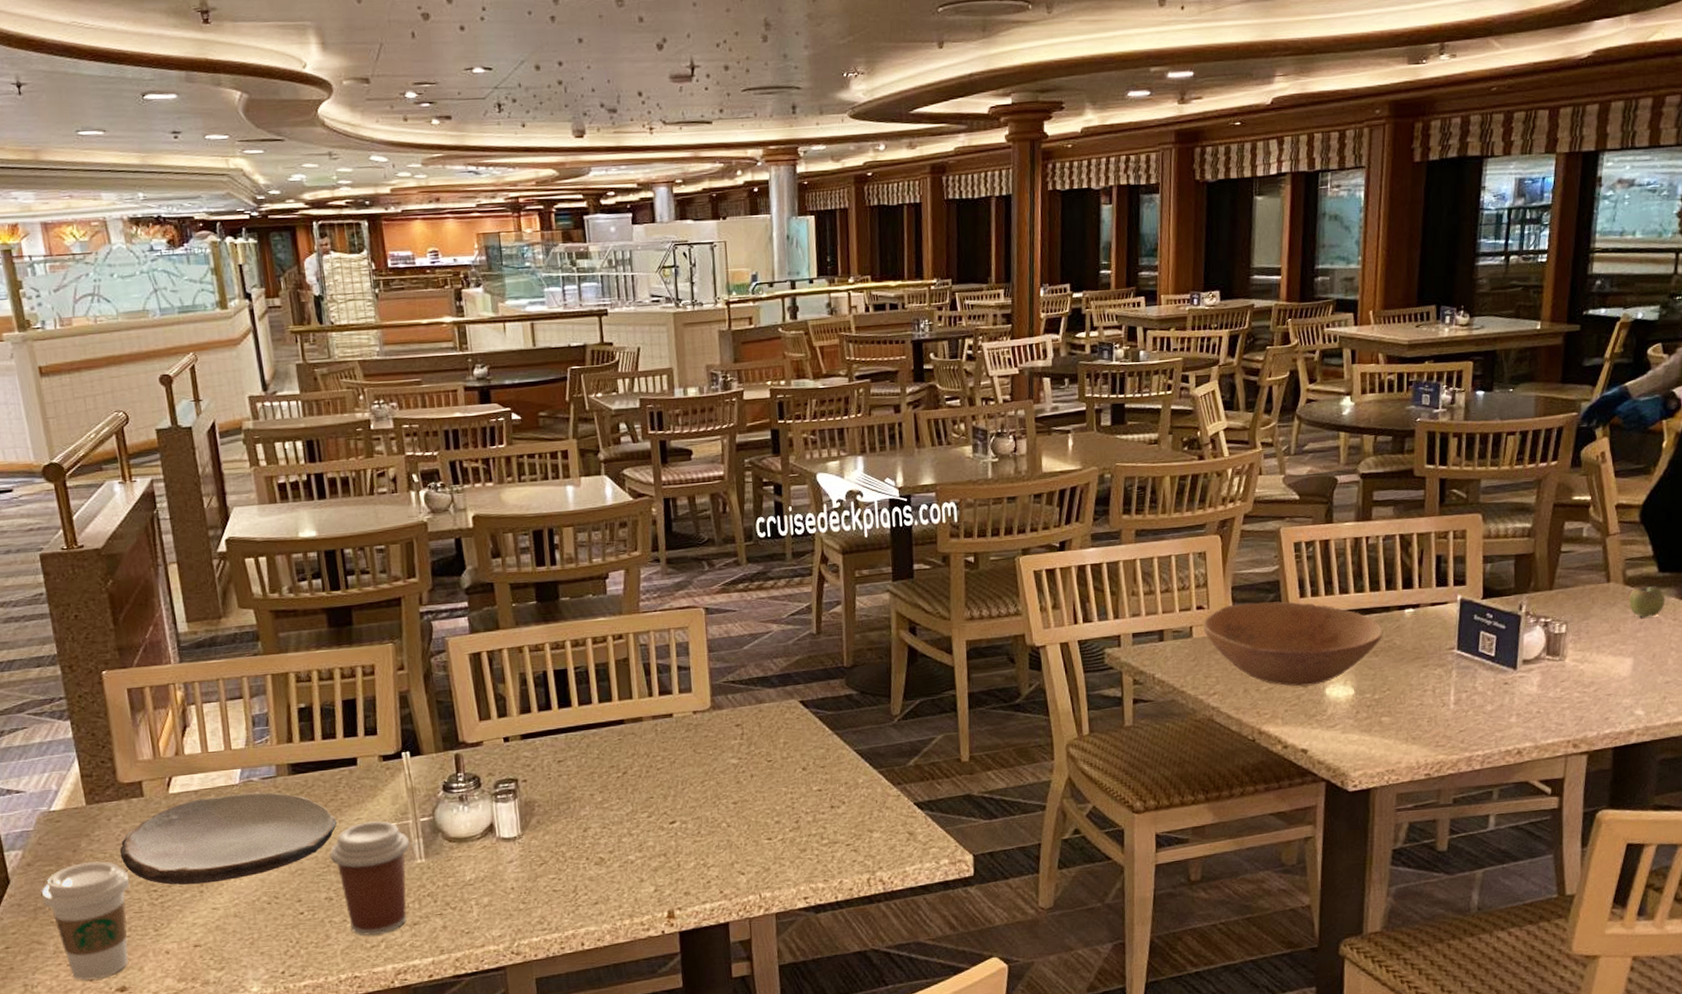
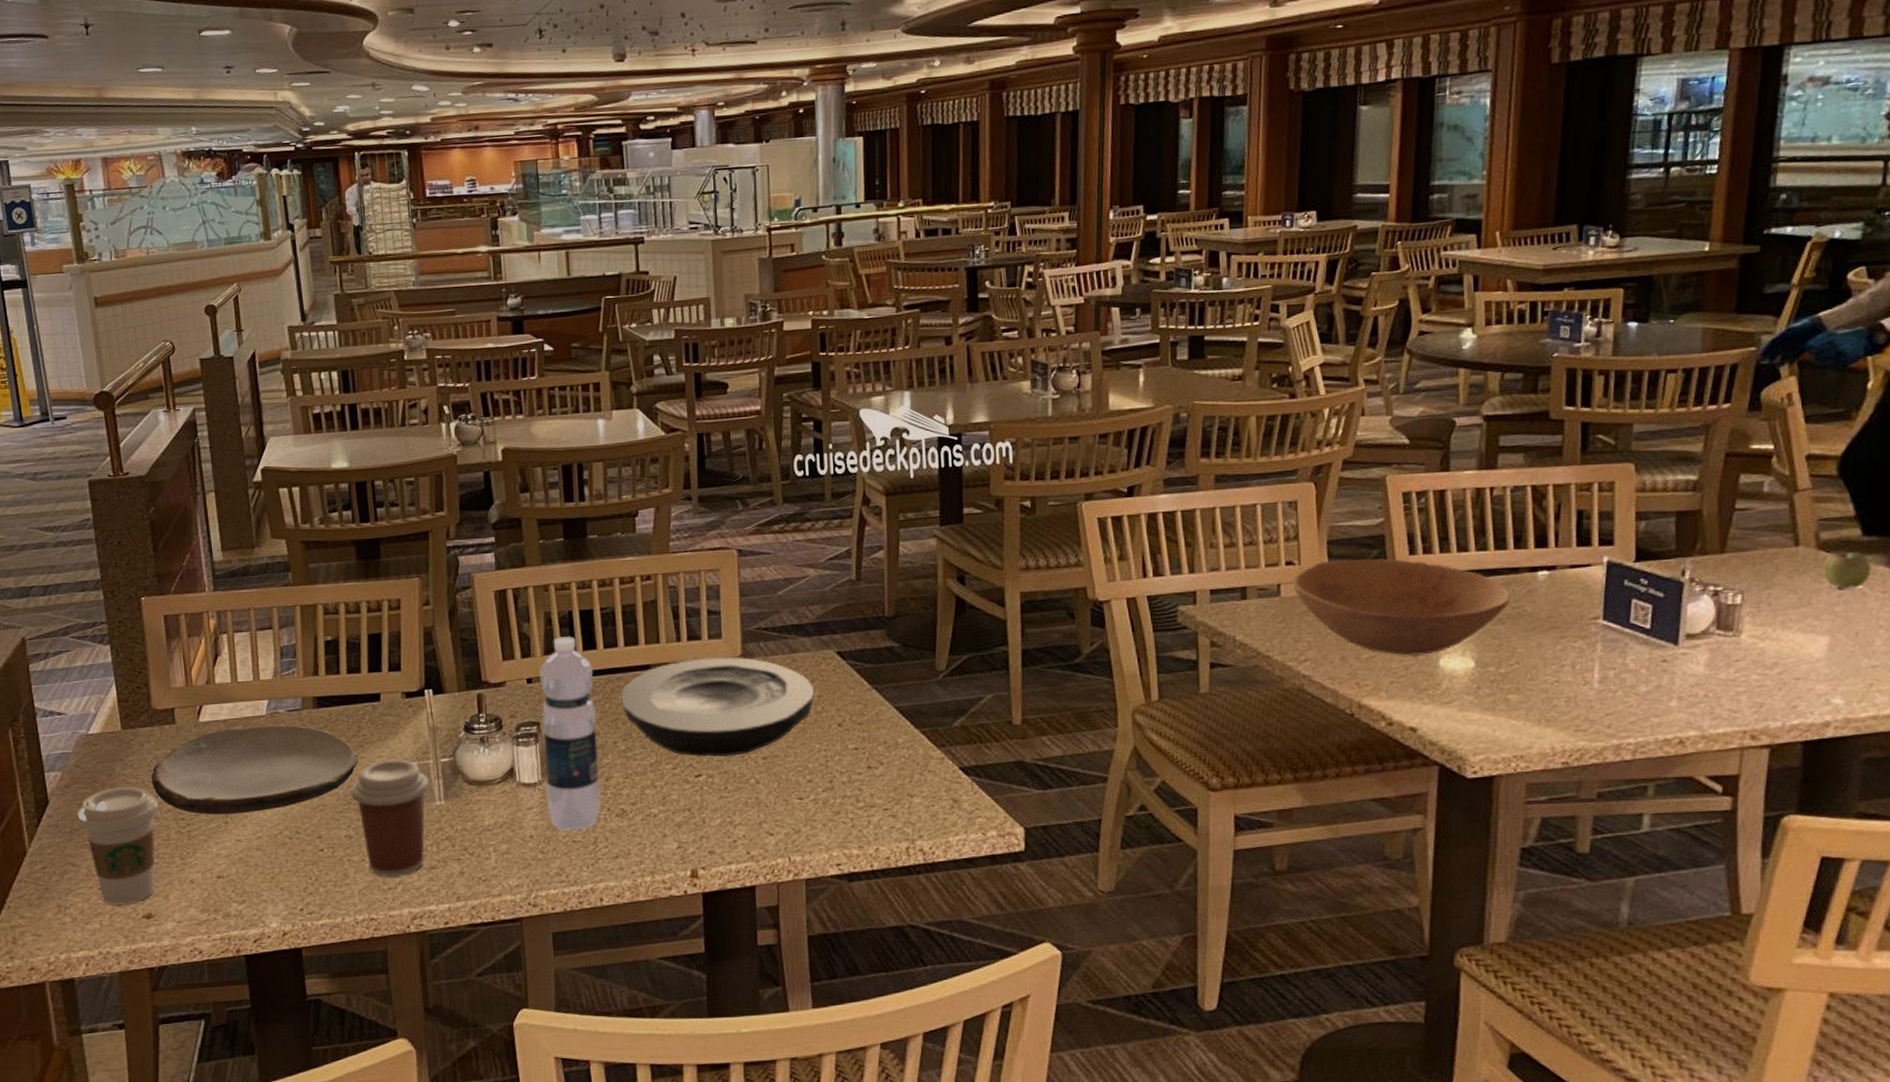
water bottle: none [516,695,580,881] -> present [539,636,601,831]
plate: none [596,709,780,804] -> present [621,657,814,757]

